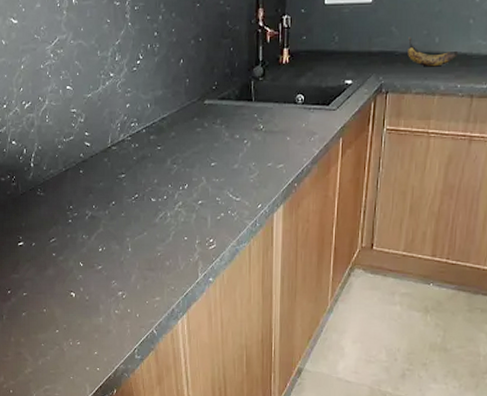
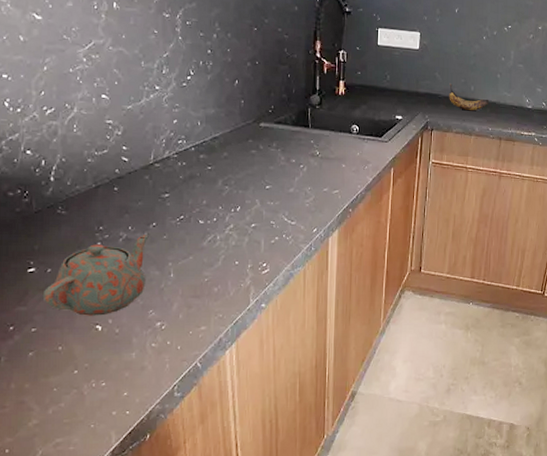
teapot: none [30,211,109,284] -> present [42,233,149,316]

